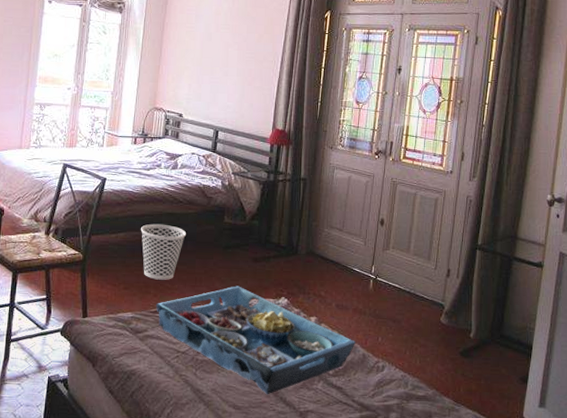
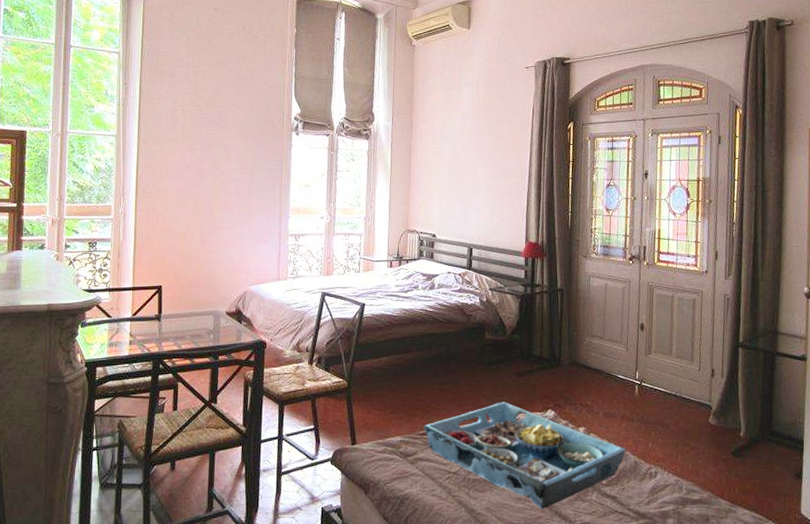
wastebasket: present [141,223,187,280] -> none [403,345,449,401]

